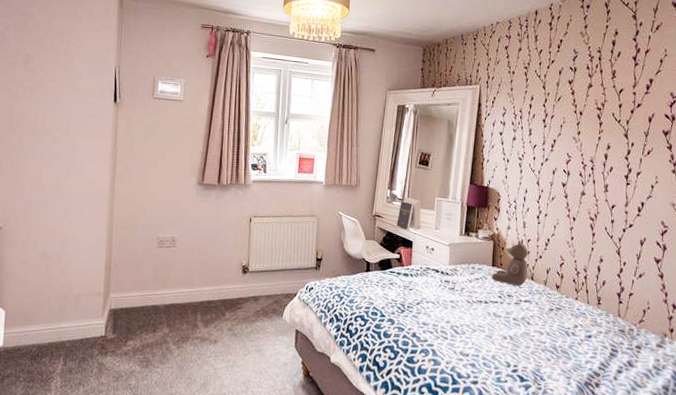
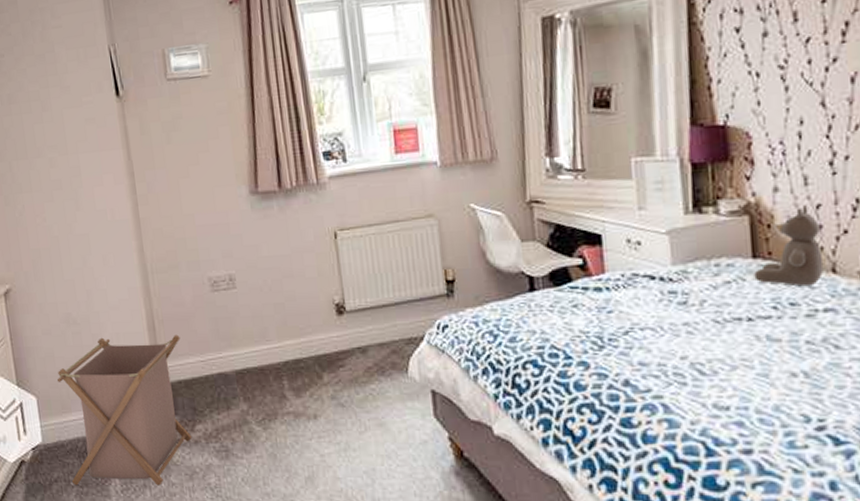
laundry basket: none [22,271,128,384] -> present [56,334,193,486]
books: present [397,197,421,230] -> none [569,164,613,217]

